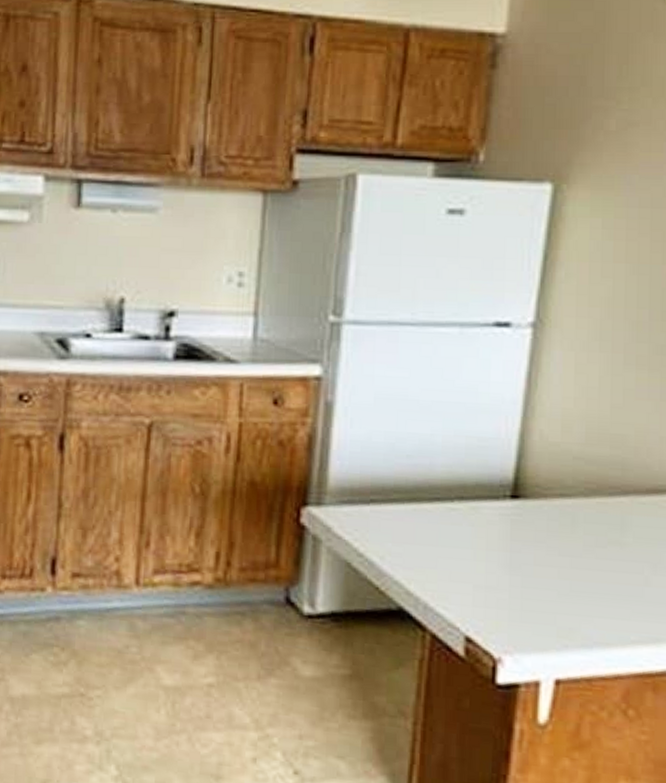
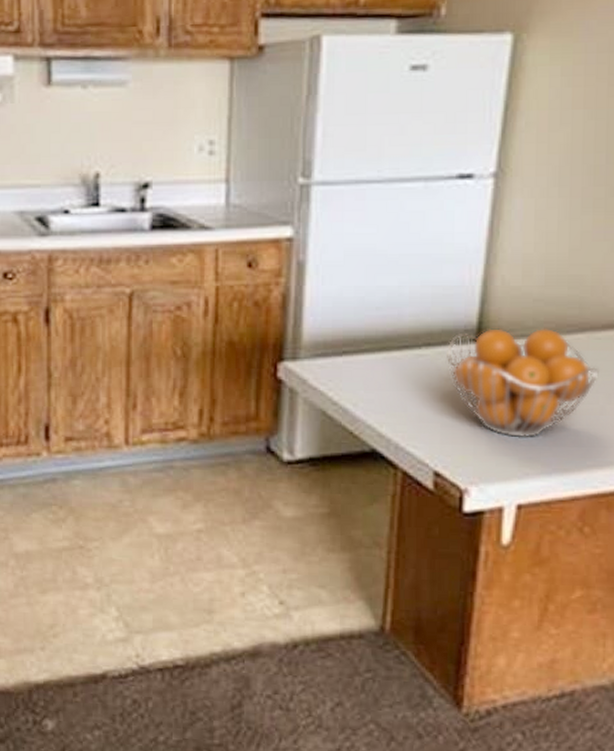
fruit basket: none [481,485,643,606] -> present [447,327,599,437]

